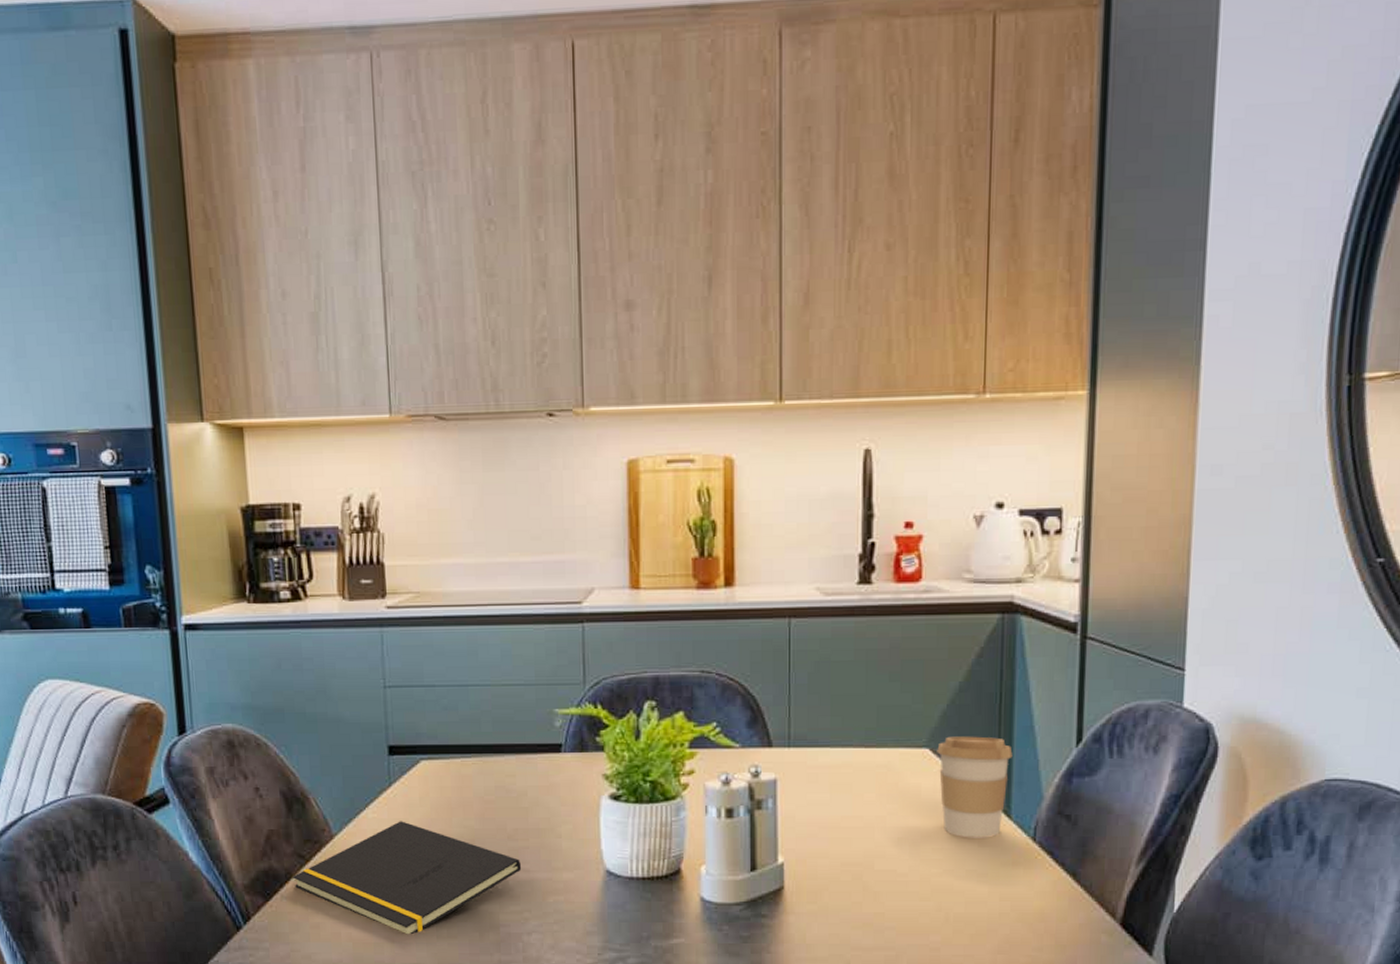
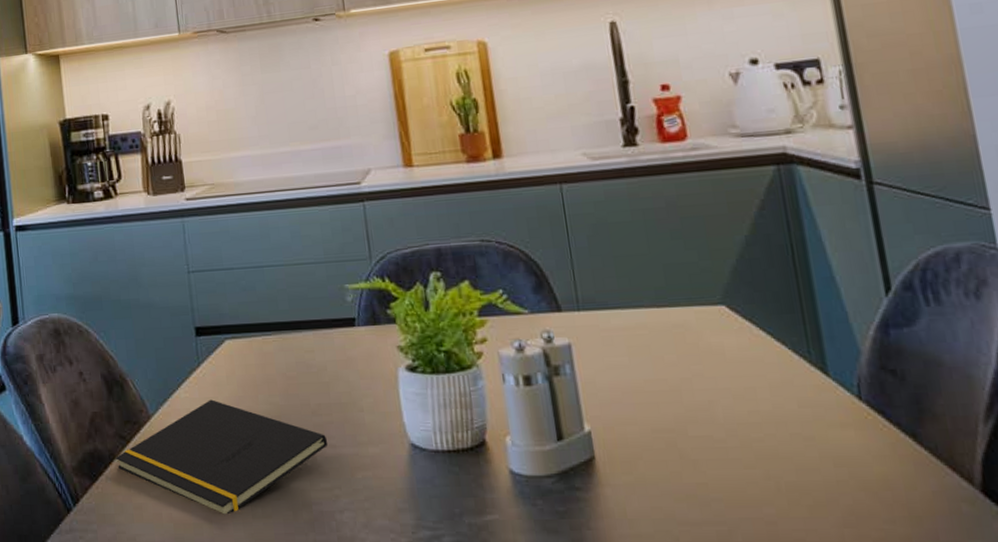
coffee cup: present [937,736,1013,838] -> none [733,290,820,399]

